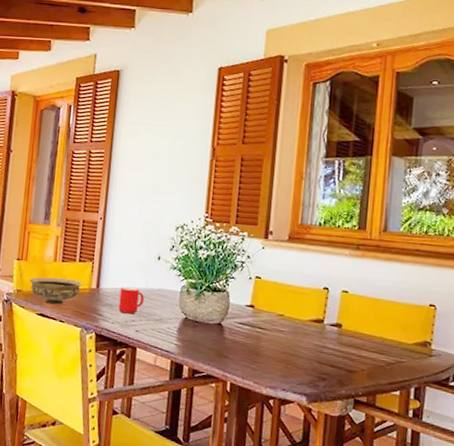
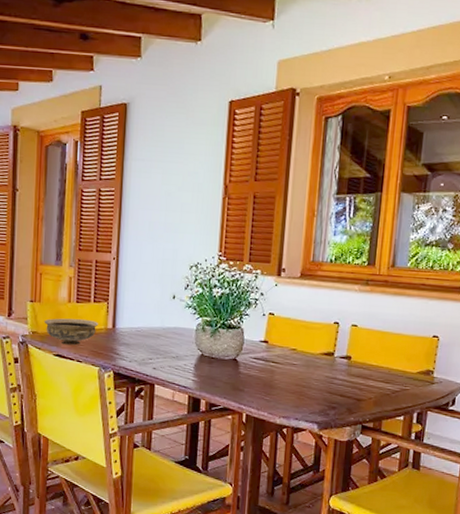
cup: present [118,286,145,314] -> none [135,326,161,353]

